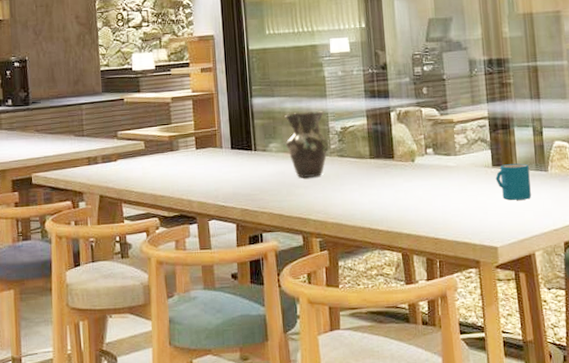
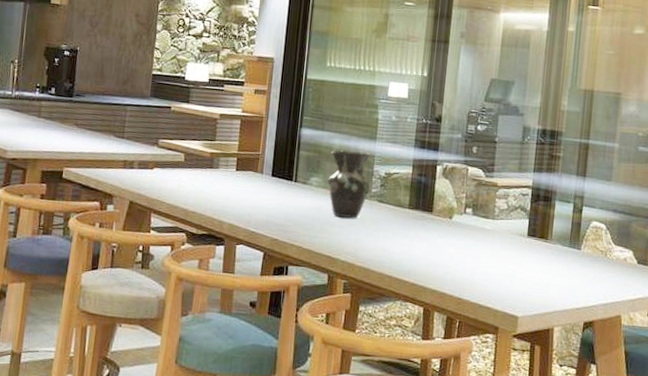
mug: present [495,163,531,200] -> none [528,236,563,274]

